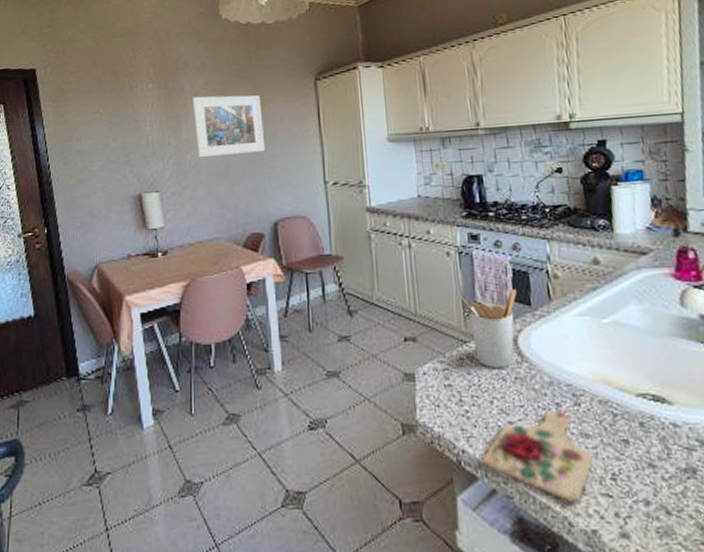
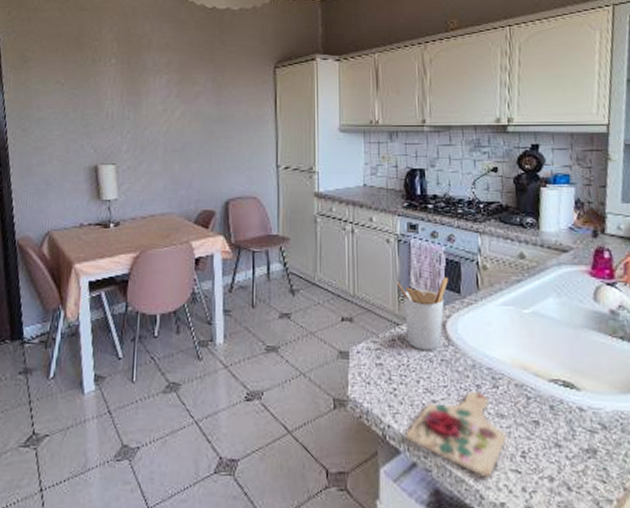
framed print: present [192,95,266,158] -> none [153,74,222,135]

